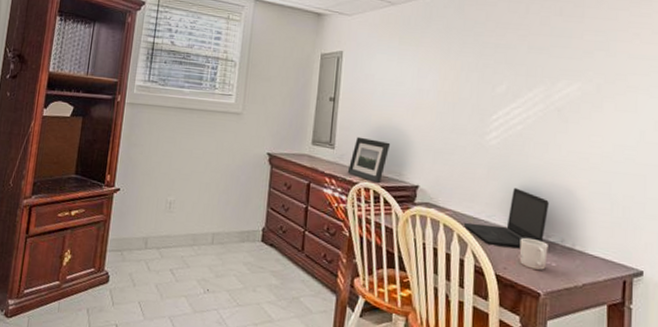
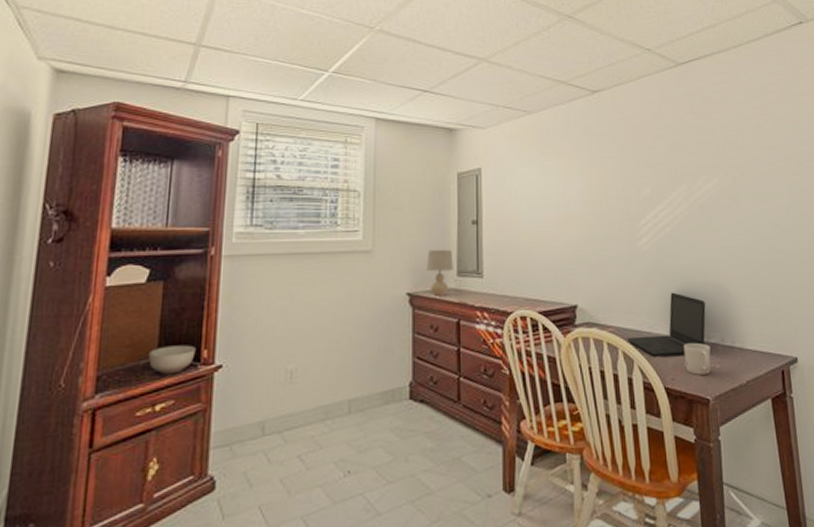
bowl: none [69,167,102,190] -> present [148,345,196,375]
table lamp: none [285,118,310,160] -> present [425,249,454,297]
picture frame: present [347,136,391,184] -> none [500,260,543,310]

